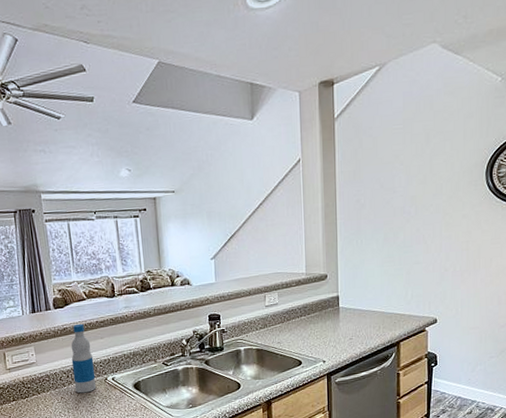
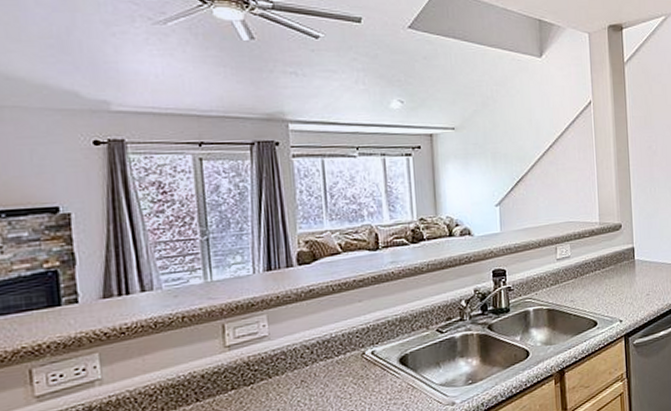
bottle: present [71,323,97,394] -> none [317,283,351,374]

